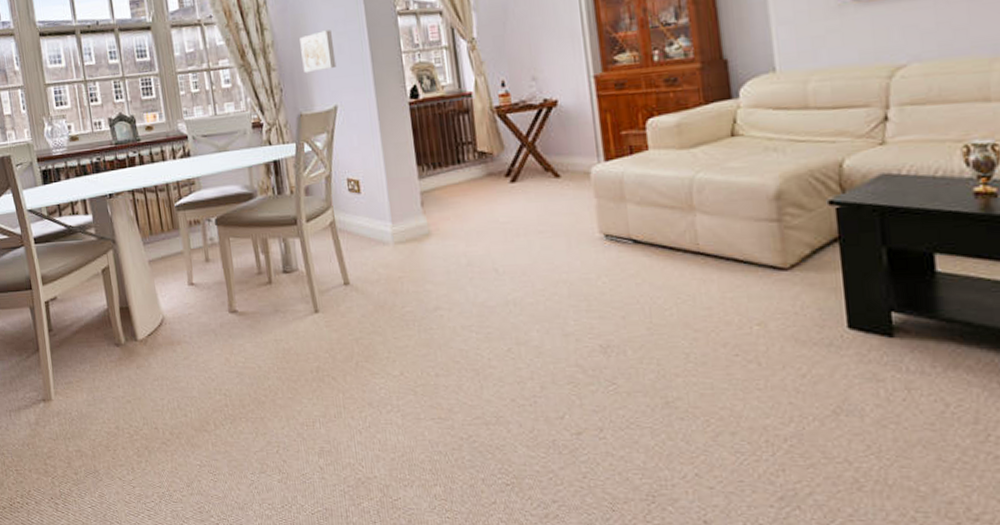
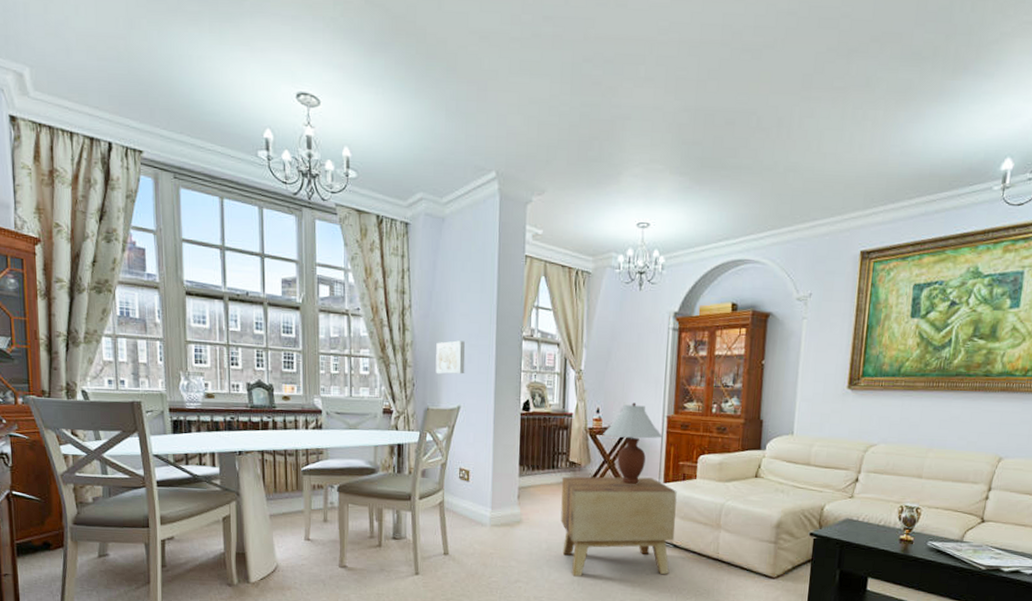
side table: none [471,157,633,296] -> present [560,476,677,577]
table lamp: none [514,66,593,169] -> present [603,402,663,484]

